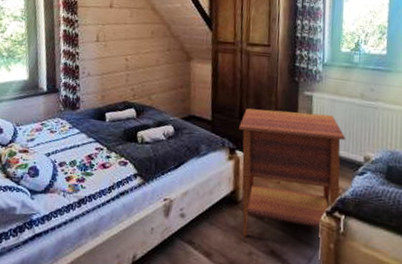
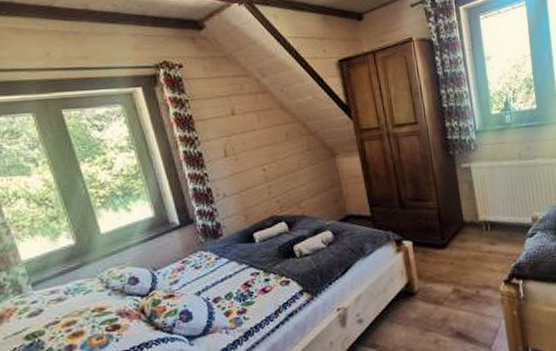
nightstand: present [239,108,346,237] -> none [401,182,514,326]

